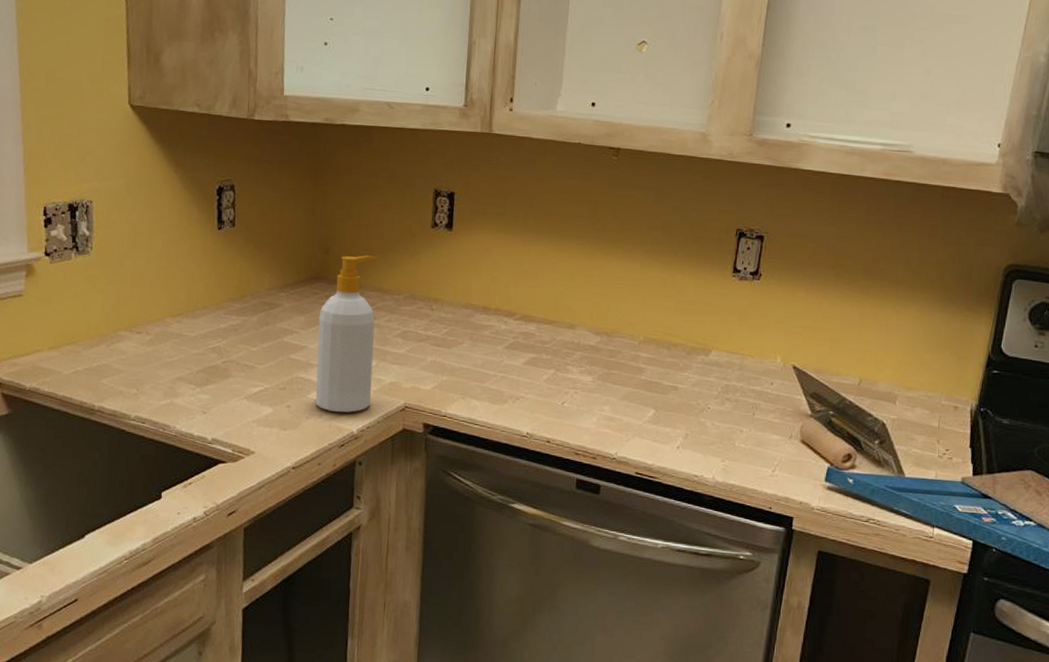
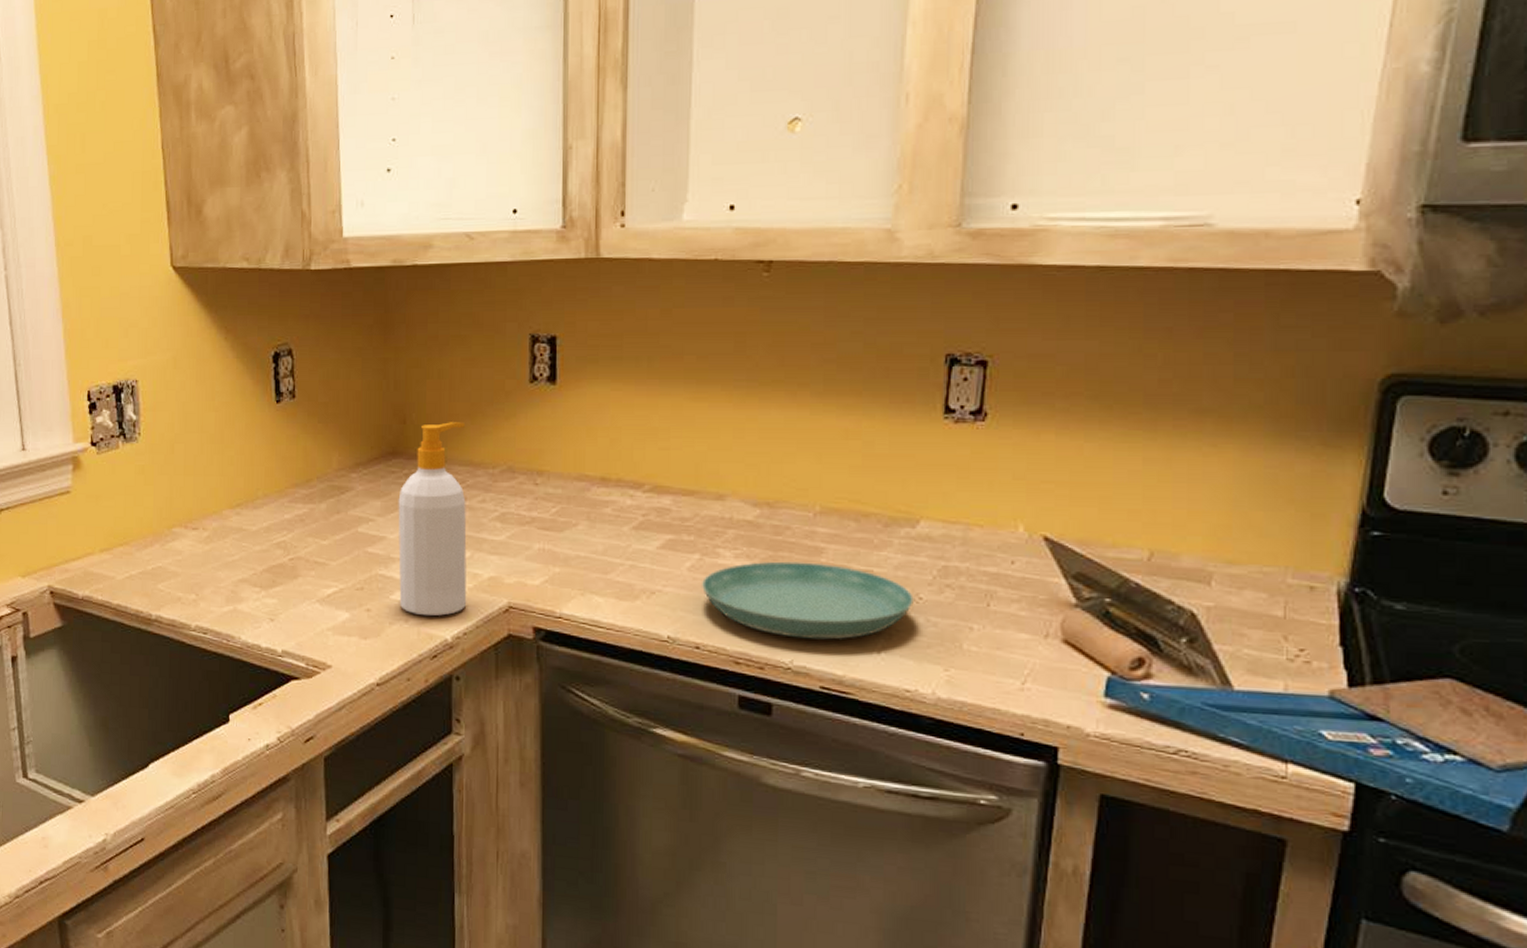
saucer: none [554,377,704,438] -> present [702,561,914,640]

